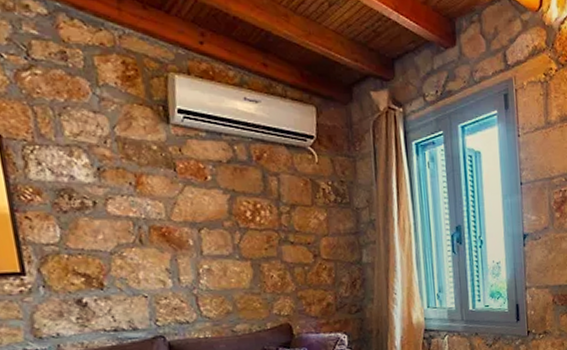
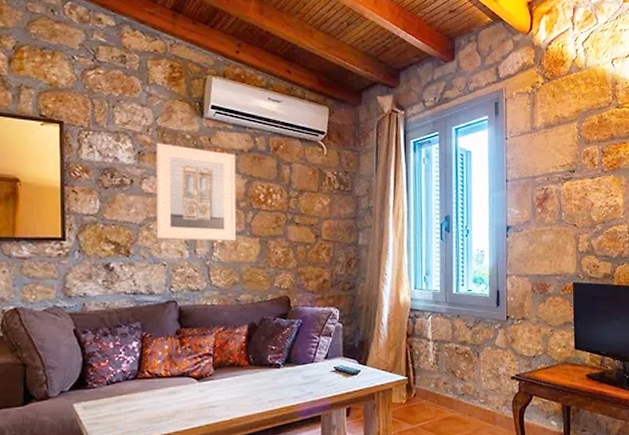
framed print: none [117,155,224,268] -> present [155,142,237,241]

